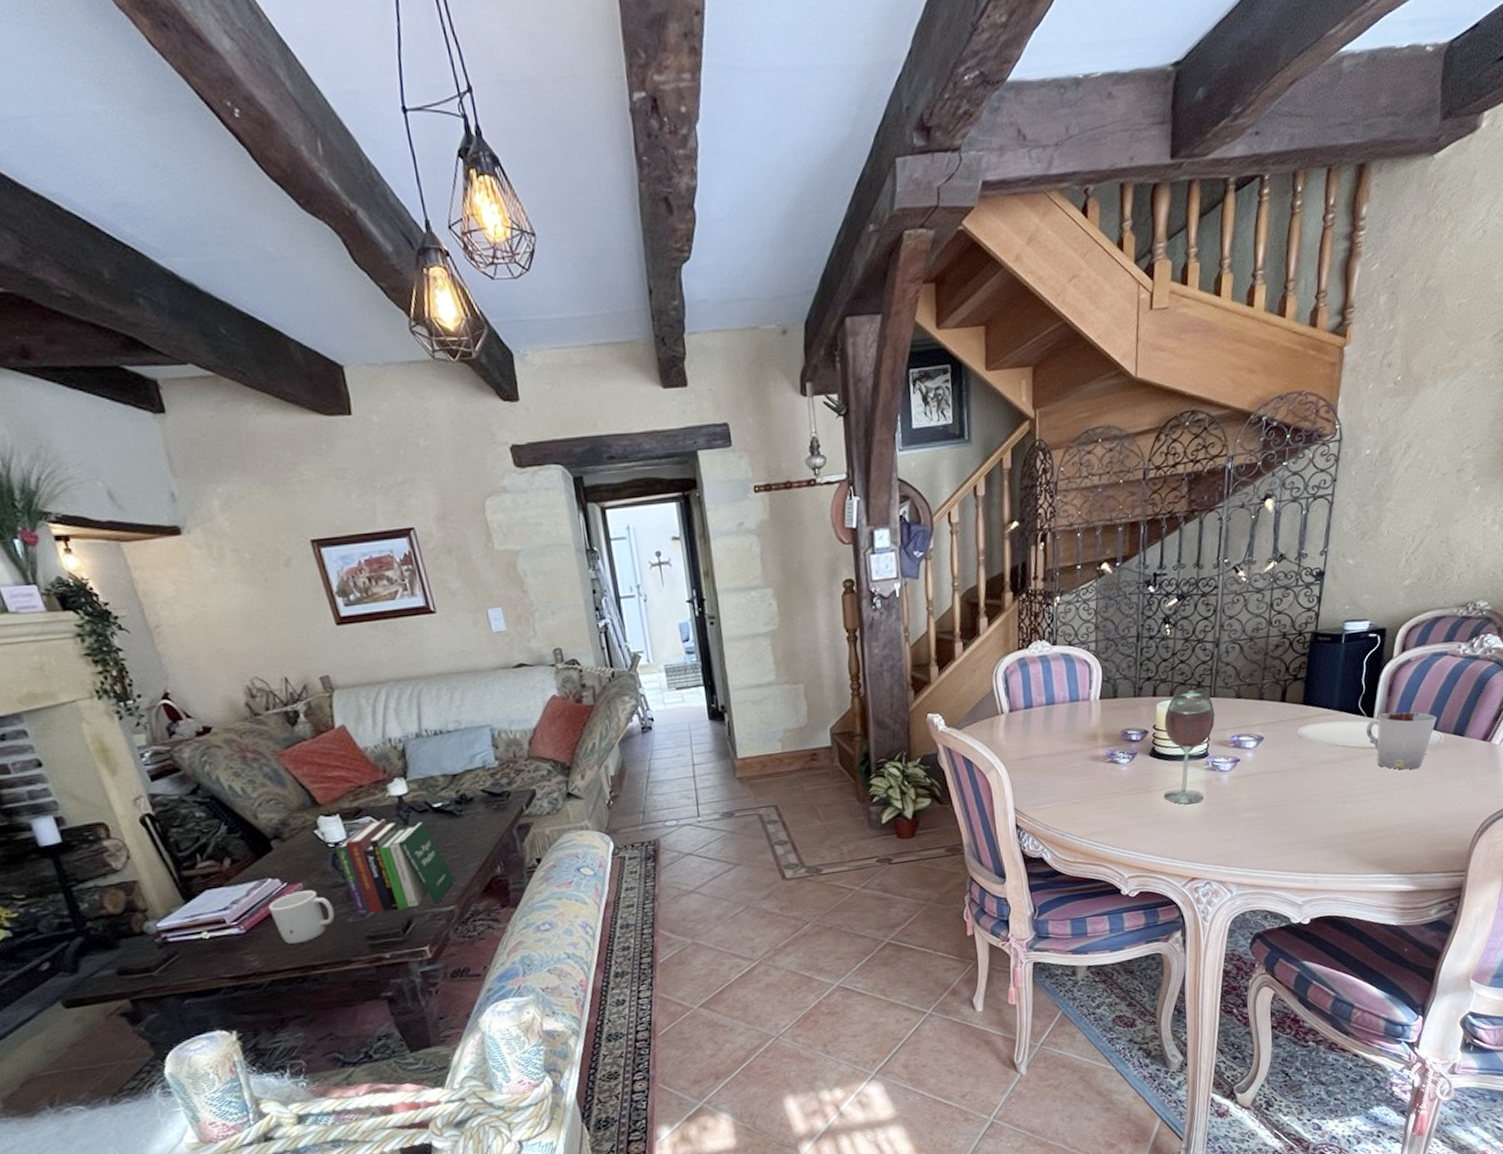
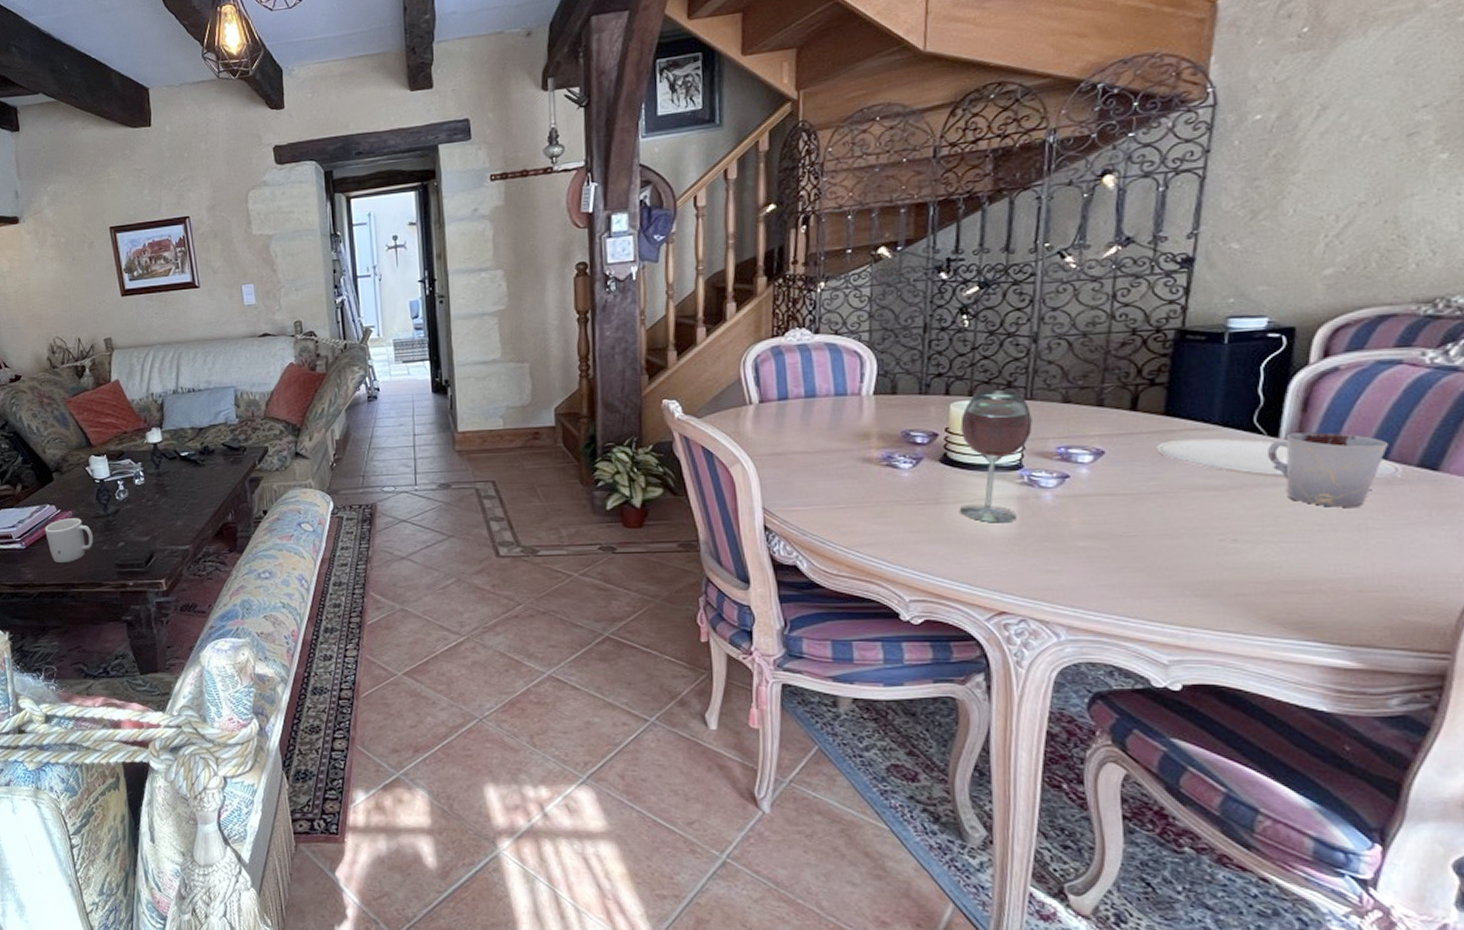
books: present [335,819,456,917] -> none [100,462,193,546]

